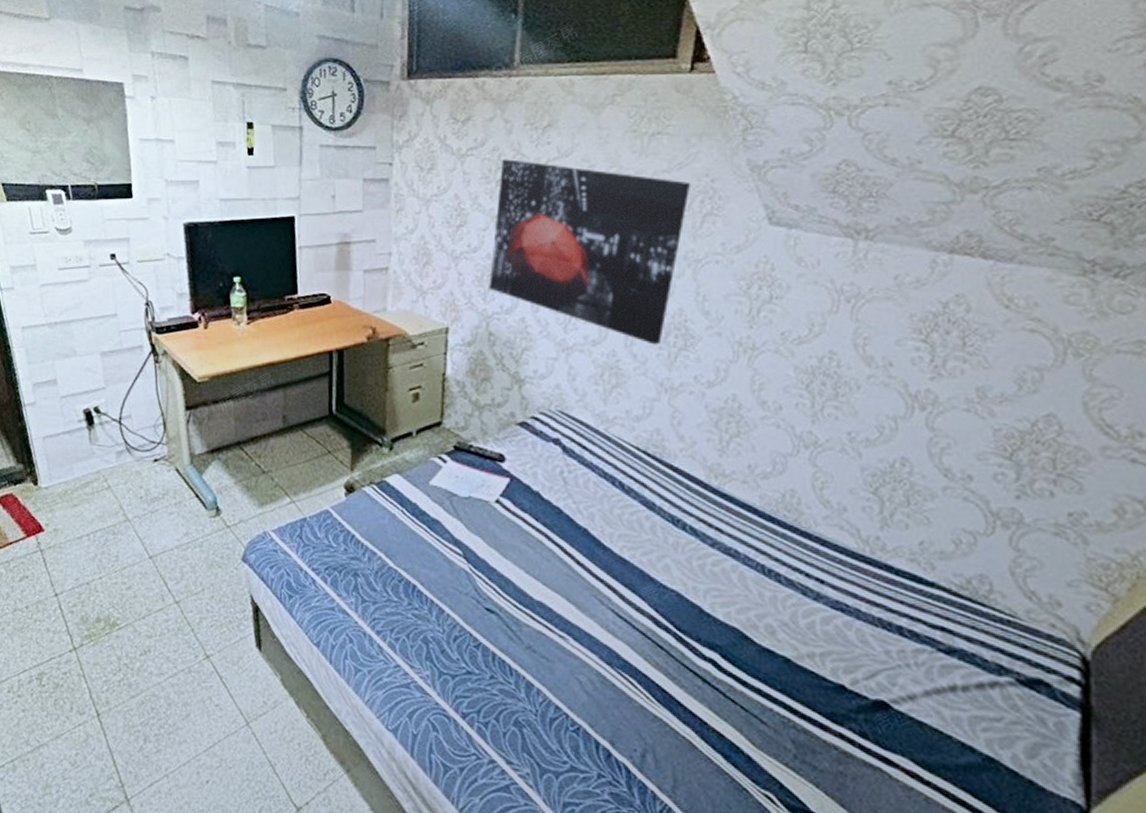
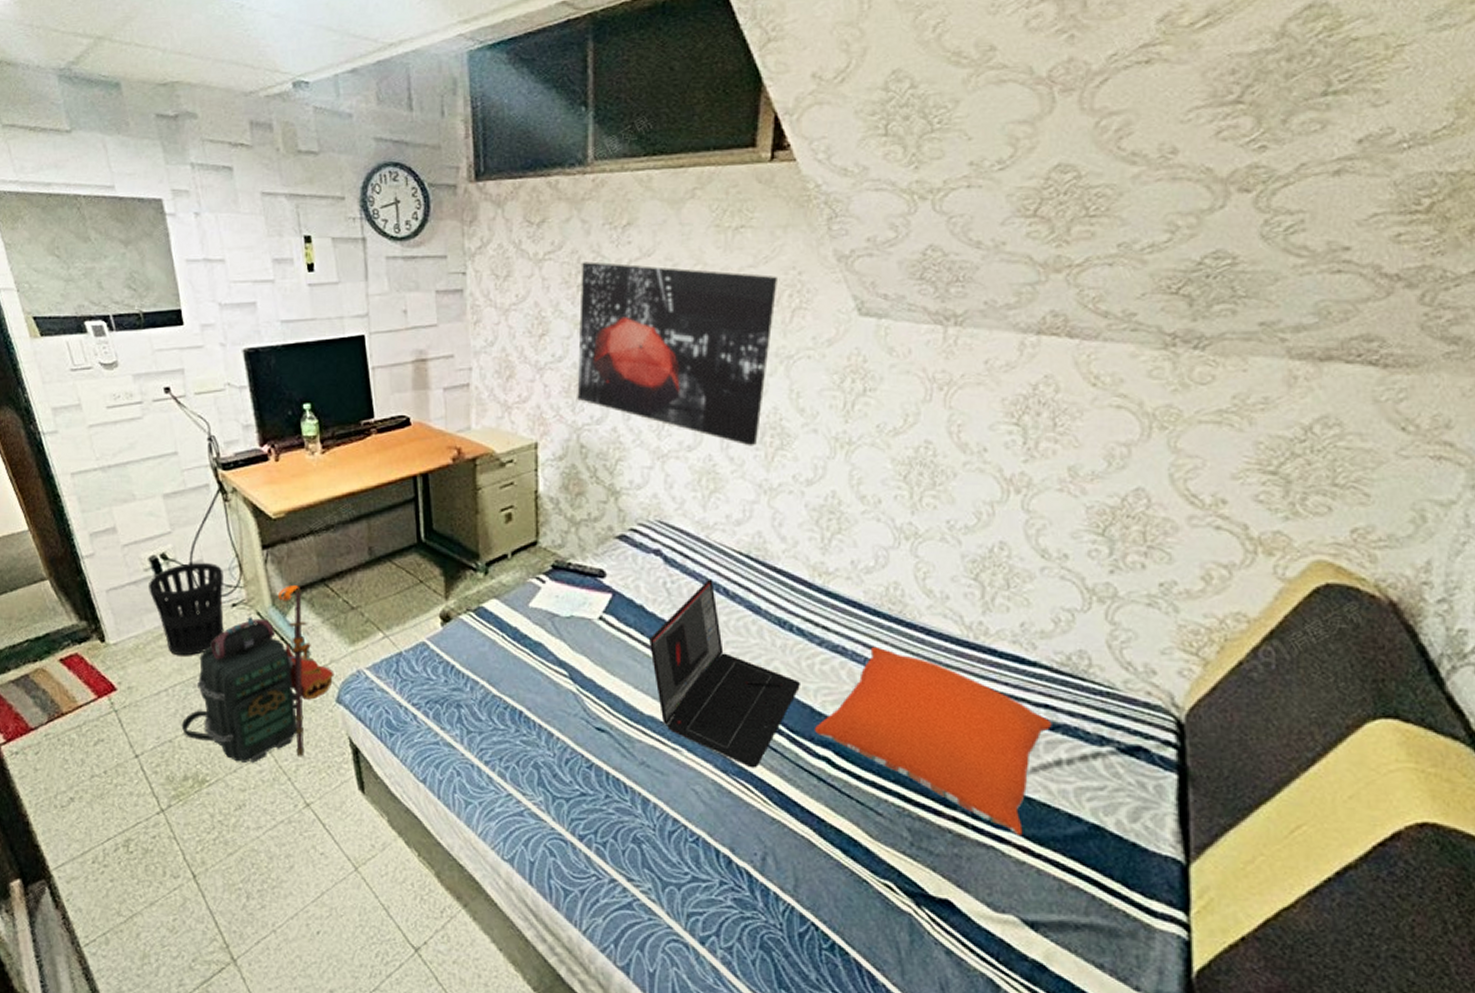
wastebasket: none [80,417,149,505] -> present [149,562,224,656]
backpack: none [98,446,242,613] -> present [181,585,334,764]
laptop: none [543,471,692,664] -> present [649,578,802,768]
pillow: none [701,552,948,761] -> present [814,646,1052,837]

